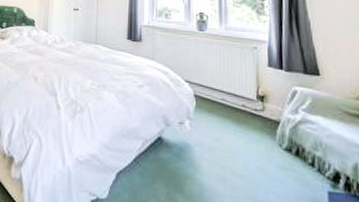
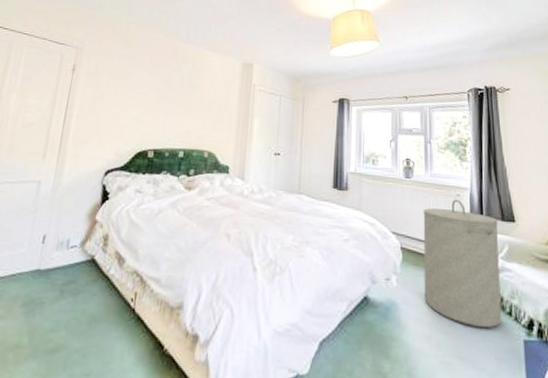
laundry hamper: none [217,51,303,177] -> present [423,199,502,329]

